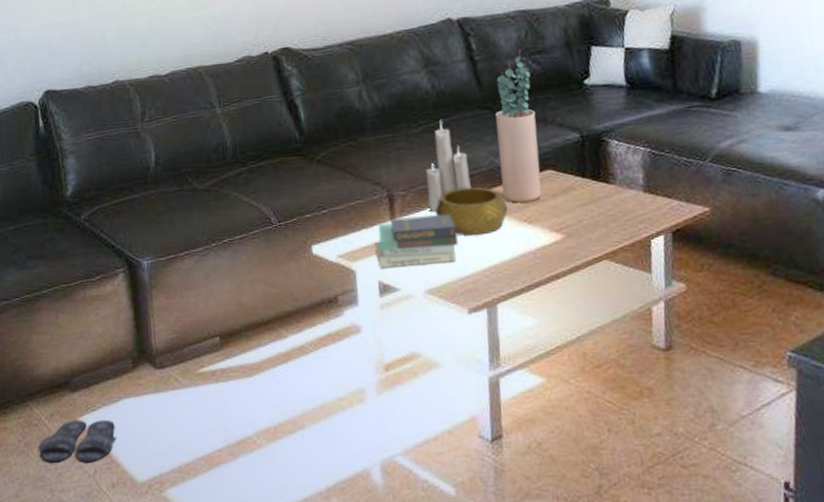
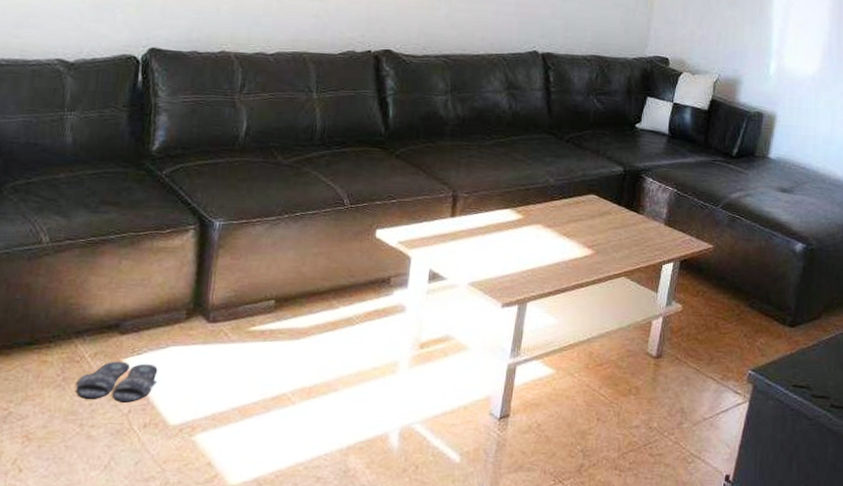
books: present [374,214,458,268] -> none [432,217,506,261]
candle: present [425,120,471,211] -> none [486,138,527,215]
decorative bowl: present [434,186,509,236] -> none [490,198,553,241]
vase: present [495,50,542,203] -> none [550,89,595,219]

